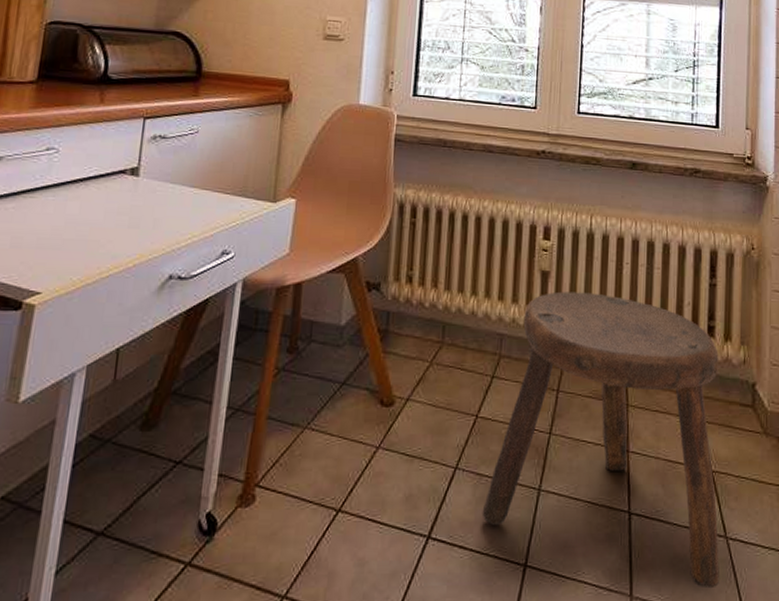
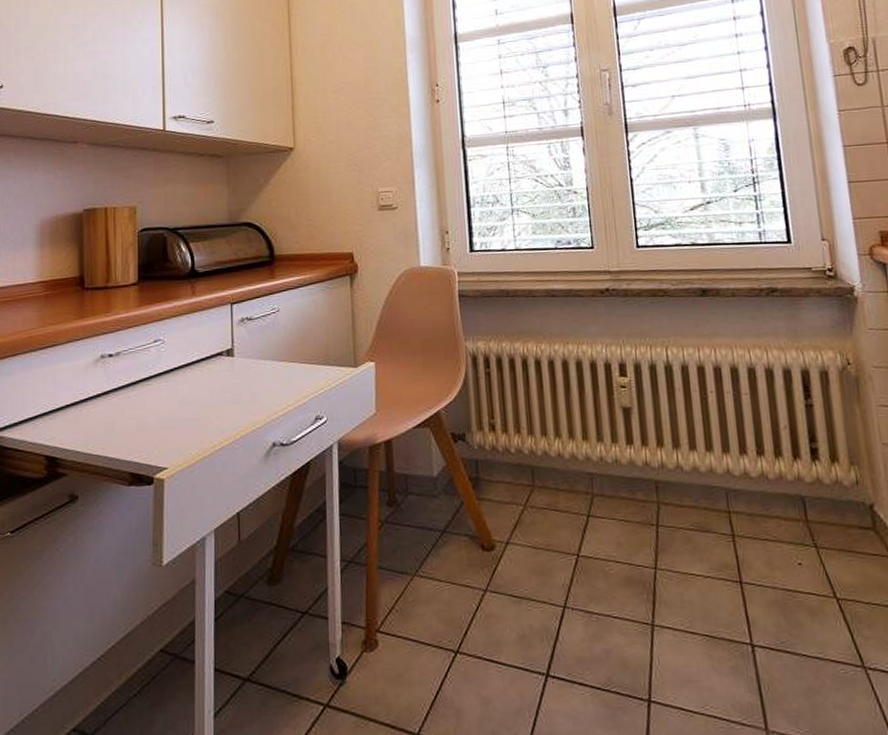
stool: present [482,291,719,589] -> none [597,424,863,721]

